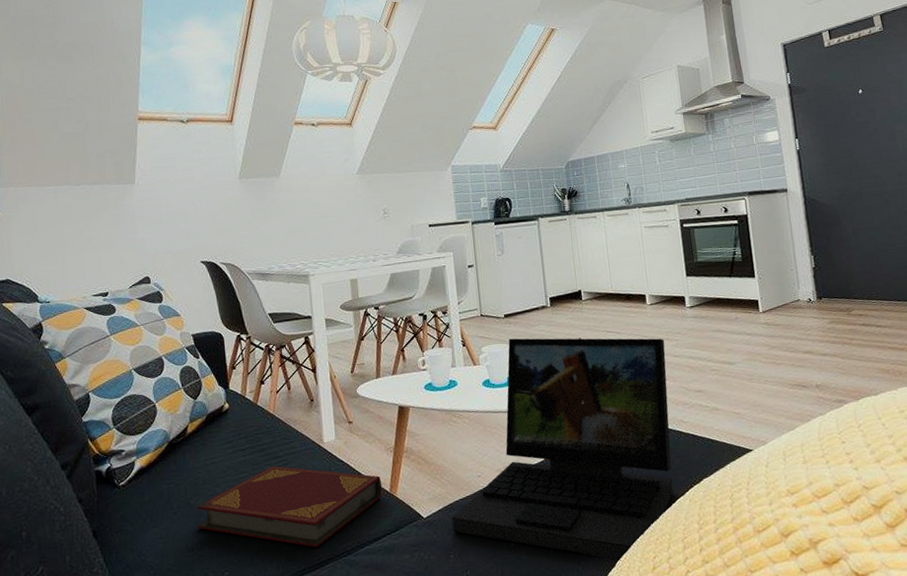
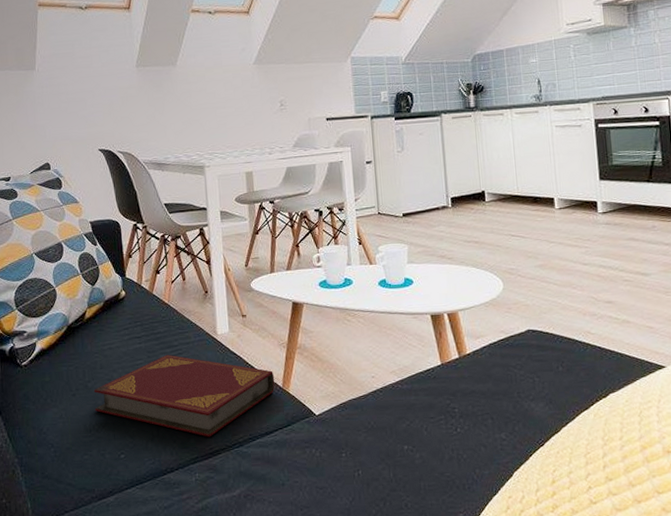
laptop: present [452,337,673,561] -> none [344,238,577,472]

